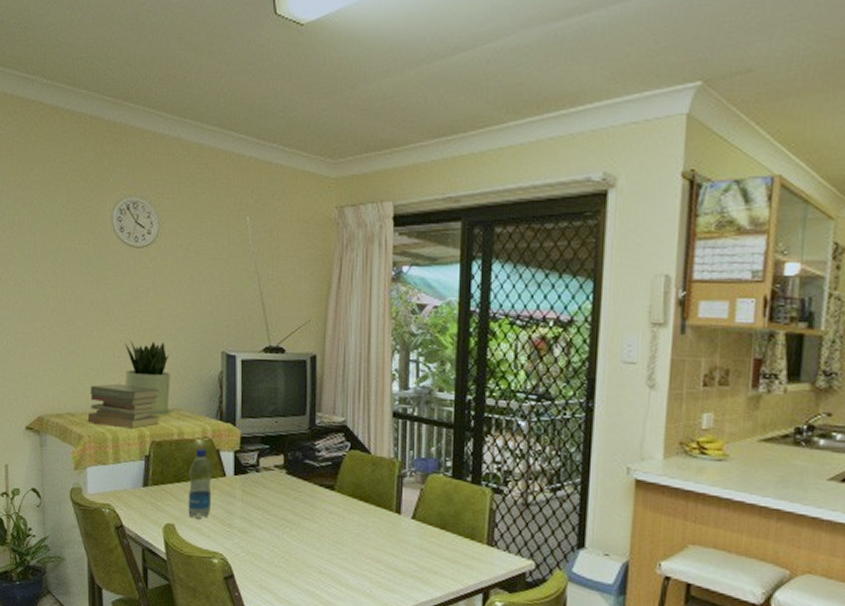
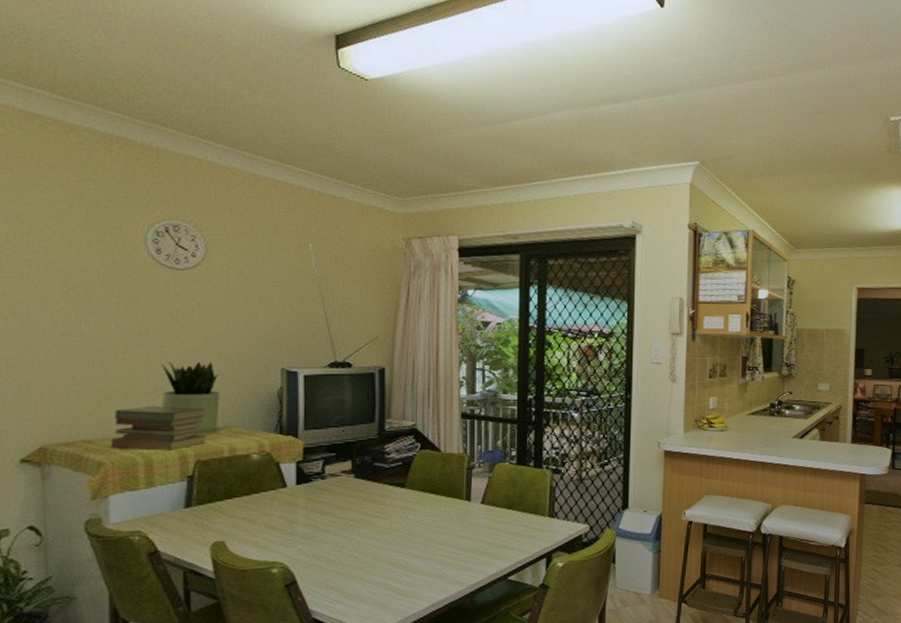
bottle: present [188,448,212,519] -> none [241,463,270,533]

